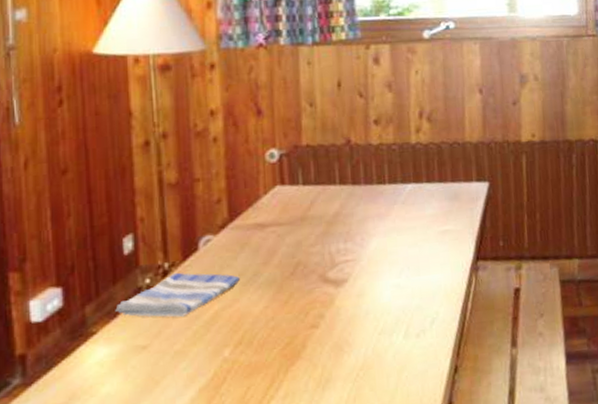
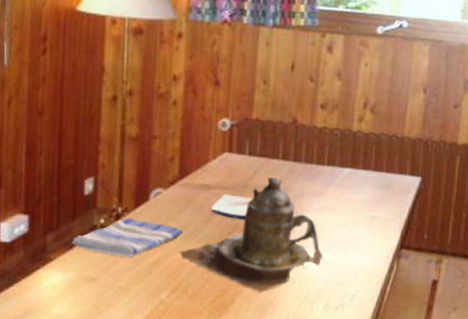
teapot: none [238,205,397,332] -> present [179,177,323,293]
plate: none [268,230,314,256] -> present [211,194,253,220]

